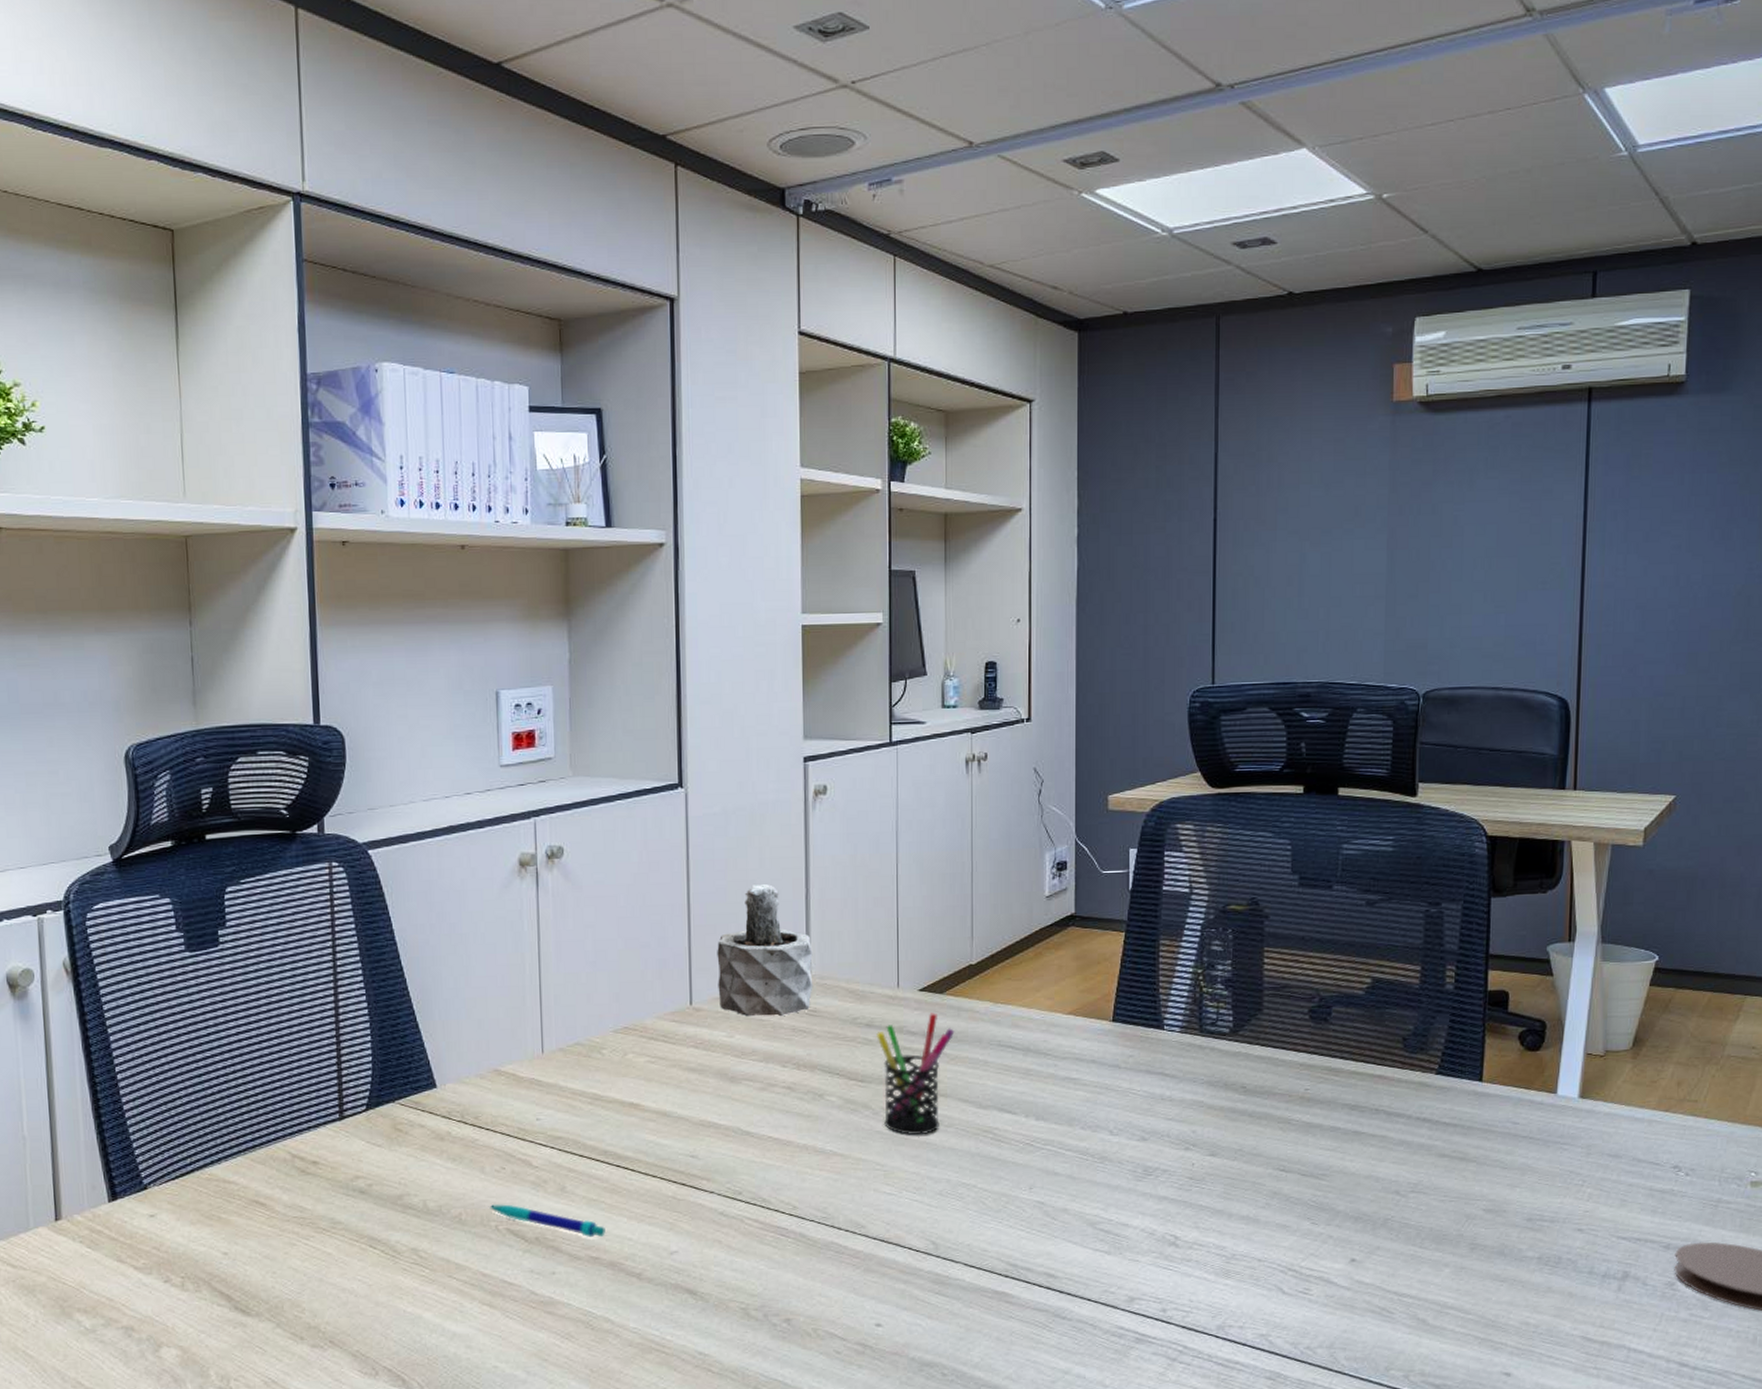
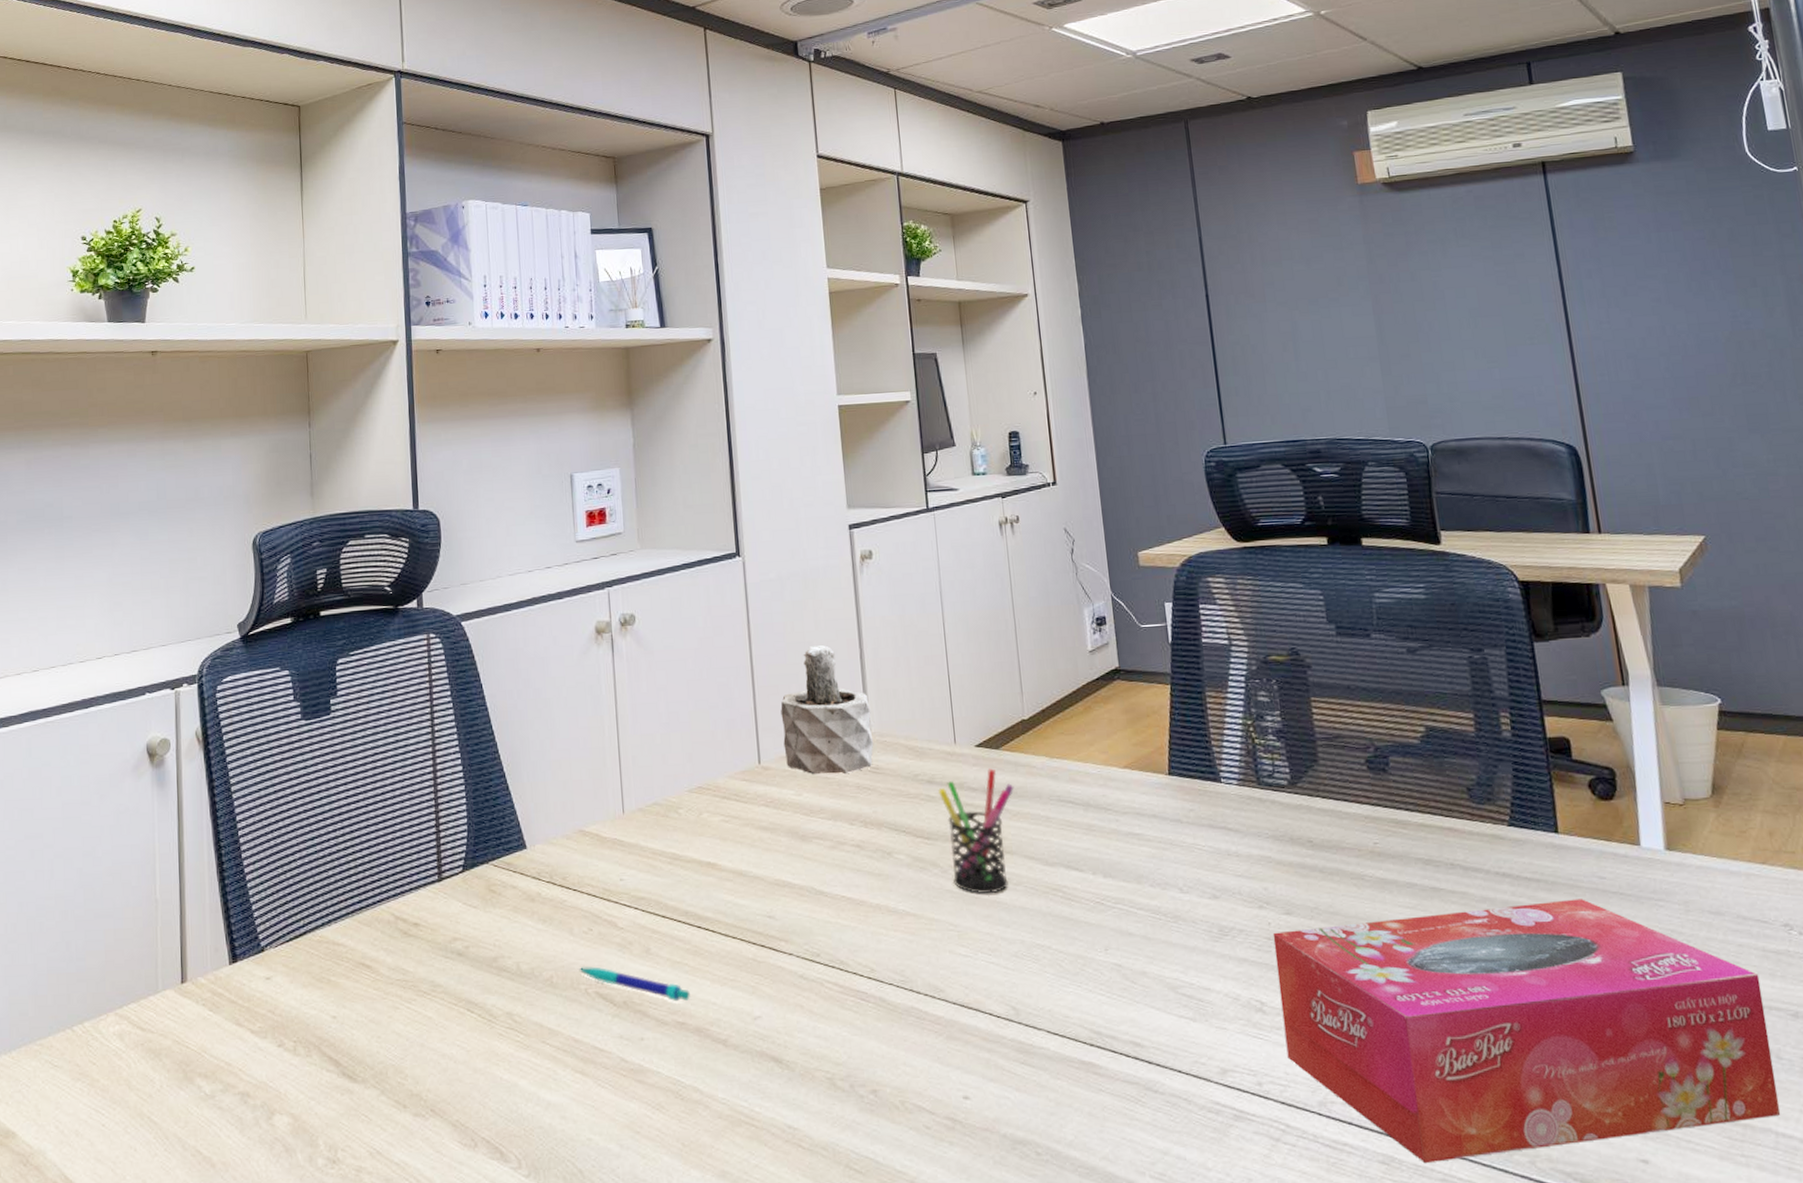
tissue box: none [1194,1142,1642,1379] -> present [1272,899,1781,1164]

